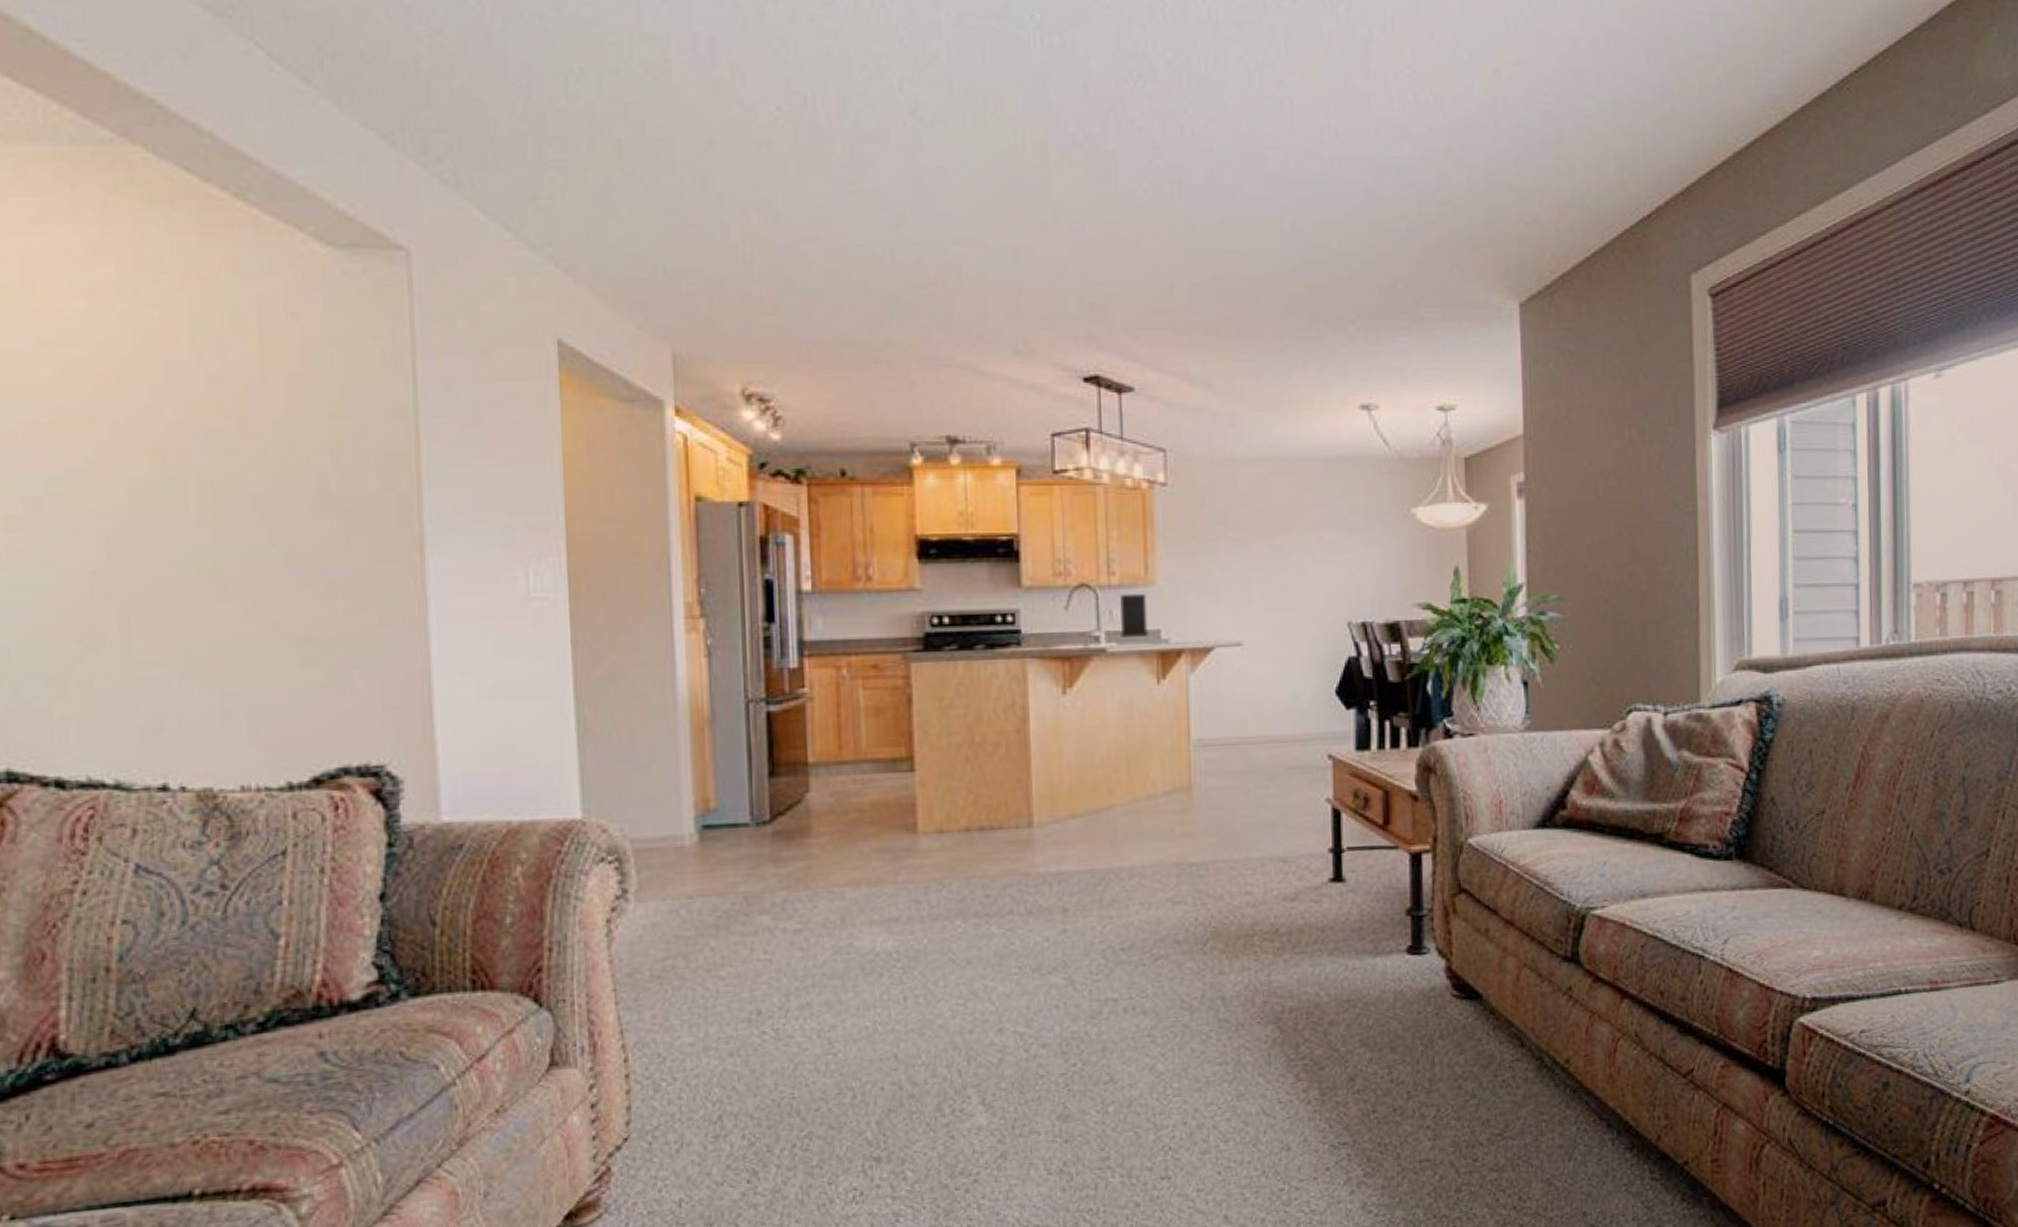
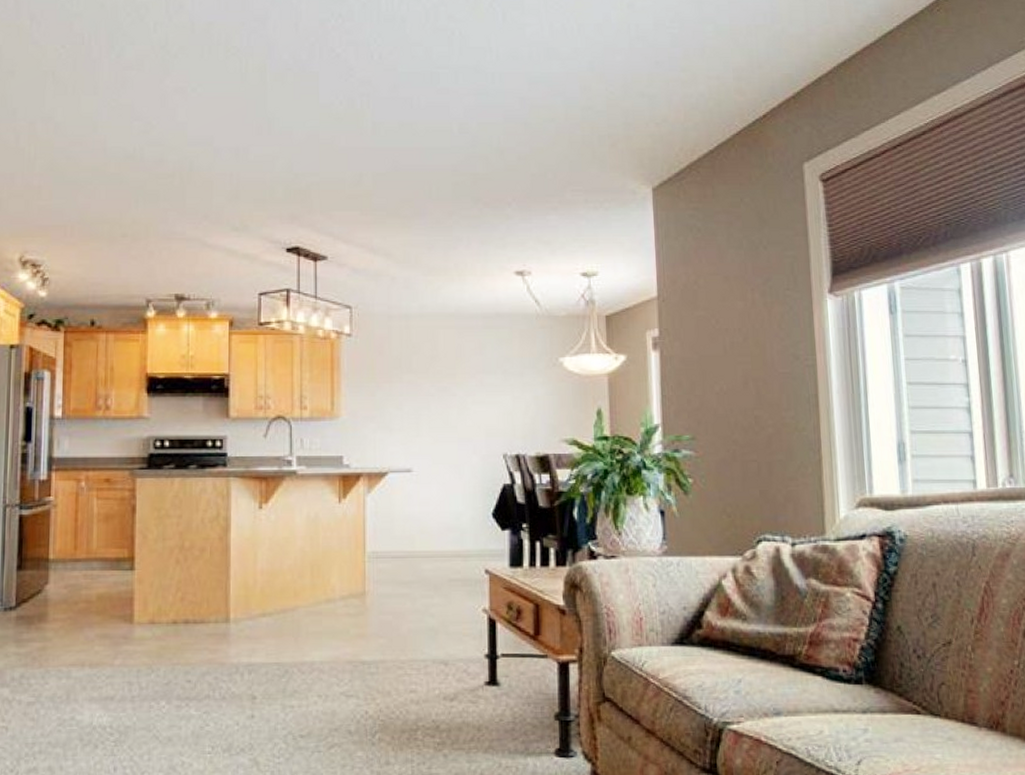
coffee maker: present [1119,593,1148,637] -> none [309,425,332,462]

